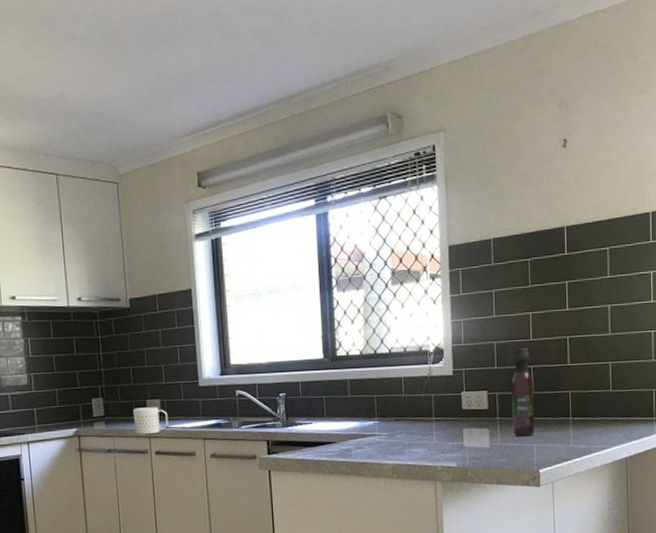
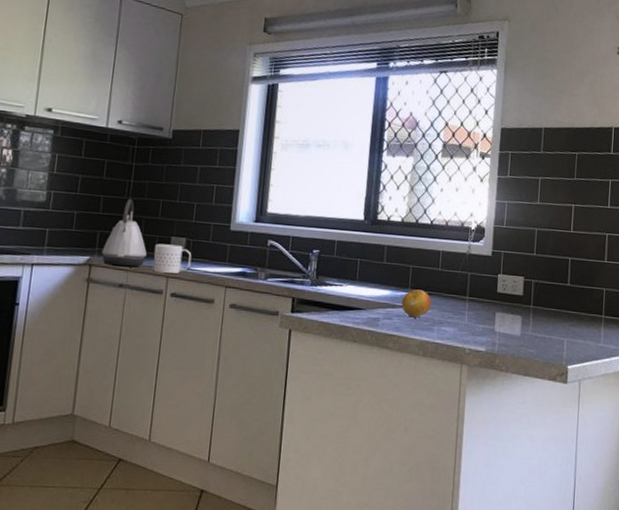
kettle: none [86,370,127,434] -> present [101,199,147,268]
fruit: none [370,417,399,444] -> present [401,289,432,318]
wine bottle: present [511,348,535,437] -> none [545,238,570,330]

